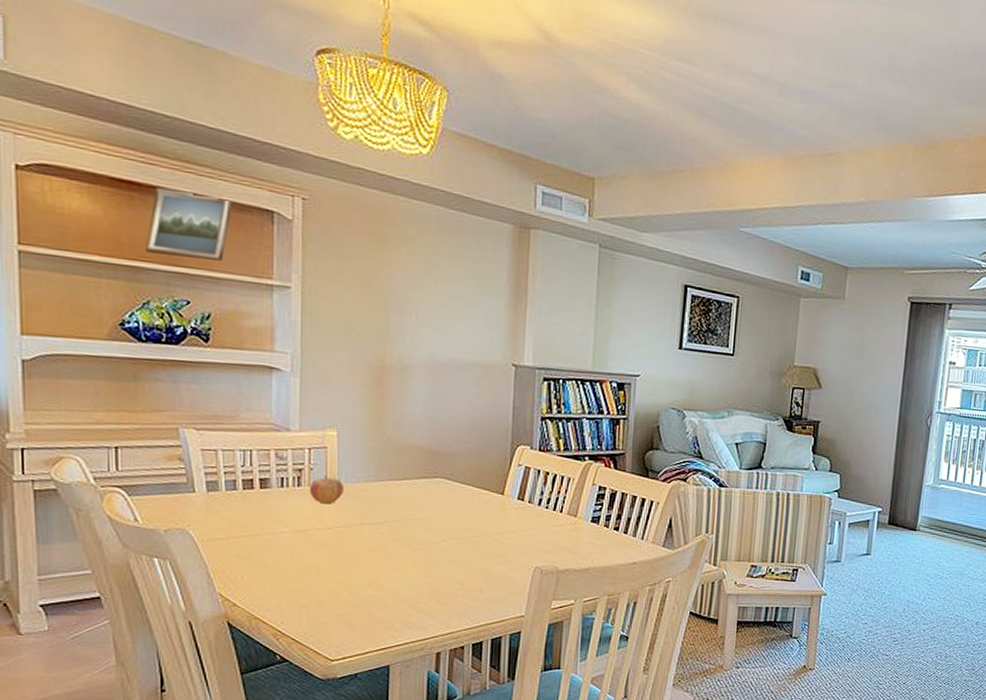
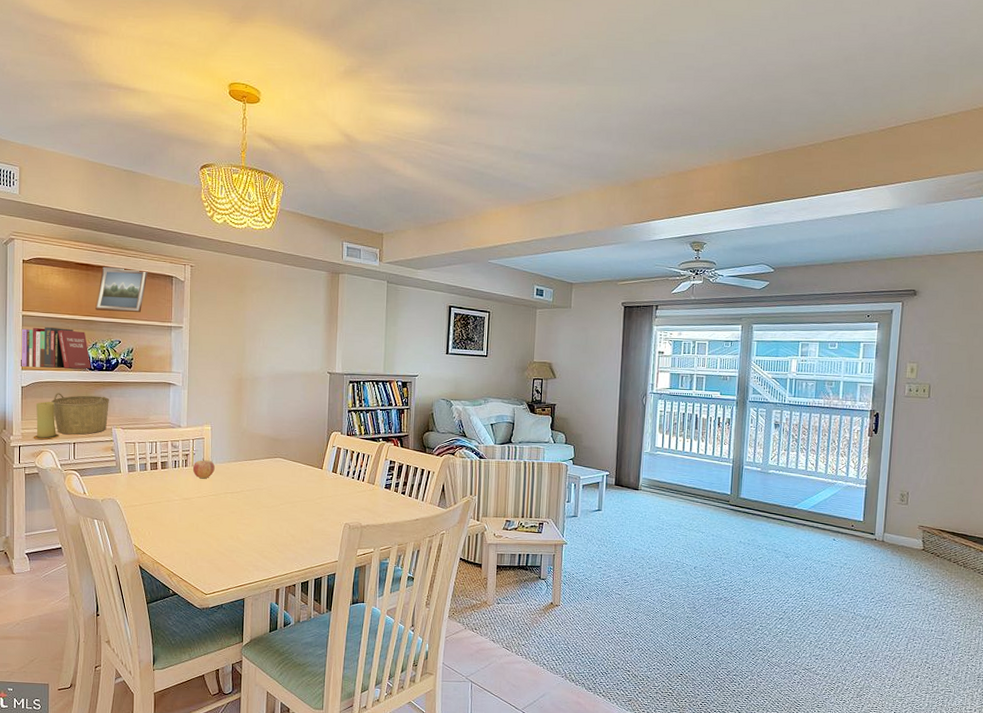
books: none [15,271,142,340] -> present [20,327,91,370]
candle: none [45,383,91,441] -> present [33,401,60,440]
basket: none [75,372,173,436] -> present [51,393,109,435]

